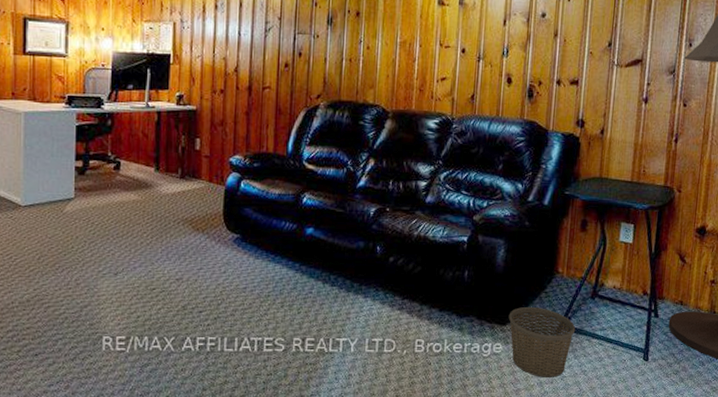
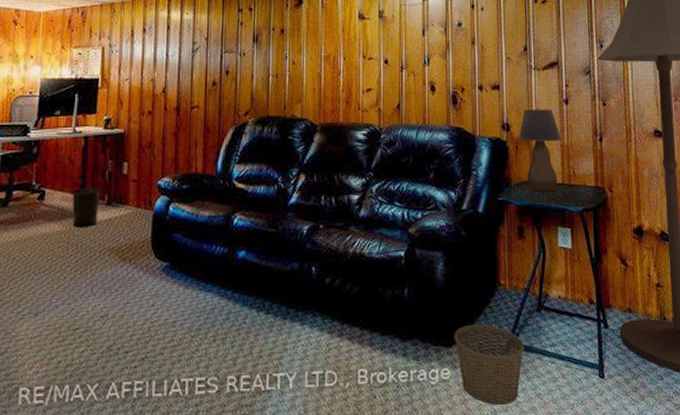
waste bin: none [146,161,175,198] -> present [72,188,101,227]
table lamp: none [591,105,637,188] -> present [517,108,562,191]

